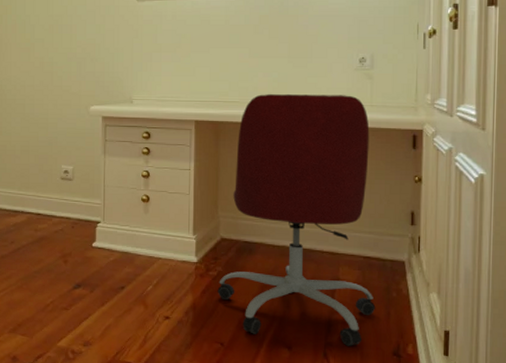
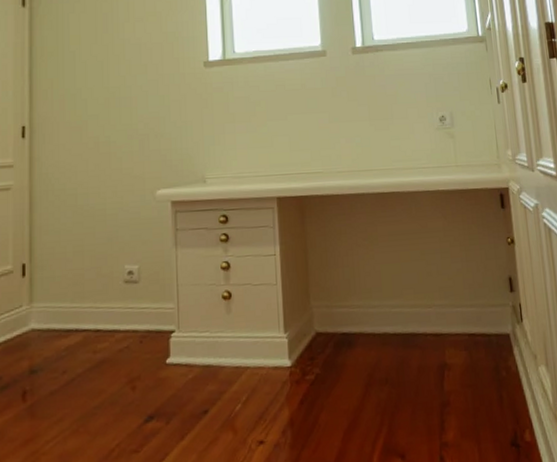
office chair: present [217,94,376,346] -> none [317,156,488,447]

